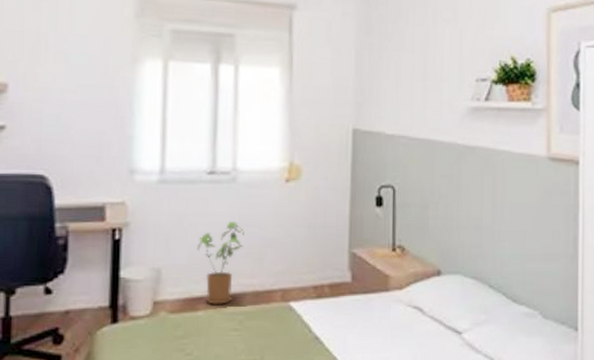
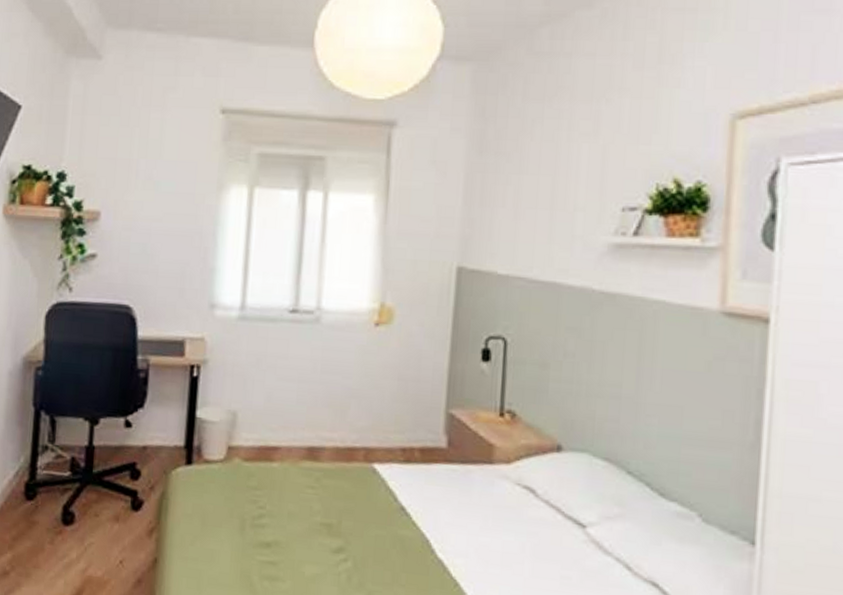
house plant: present [197,220,244,305] -> none [275,365,326,458]

